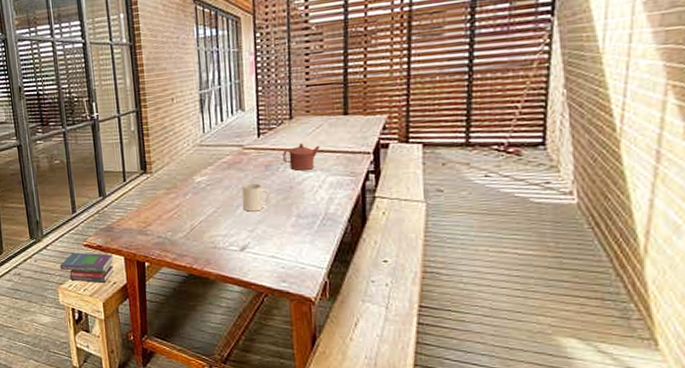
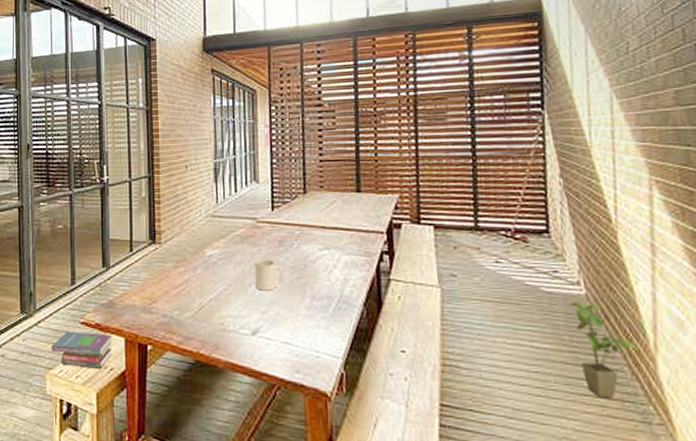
teapot: present [283,143,320,171] -> none [297,219,334,248]
house plant: none [559,211,627,298] -> present [569,302,638,399]

